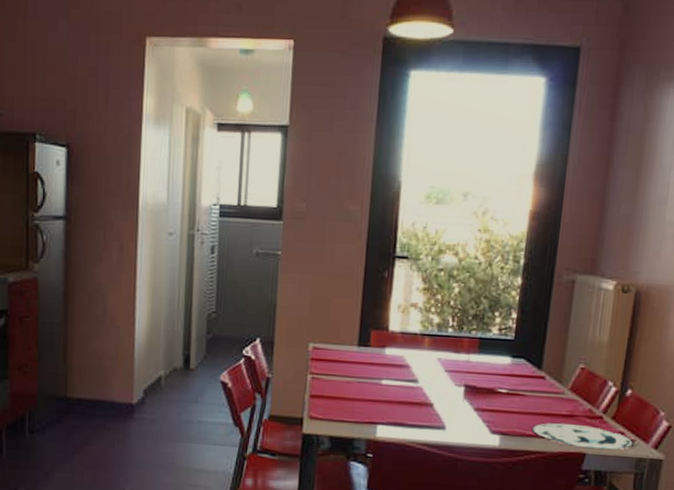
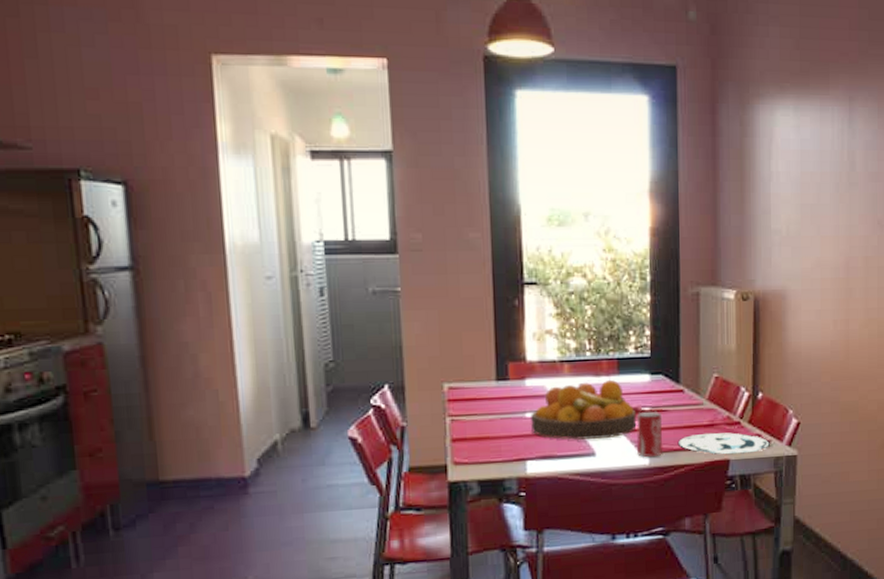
fruit bowl: none [386,357,492,415] -> present [531,380,637,440]
beverage can: none [487,392,519,440] -> present [636,411,663,458]

